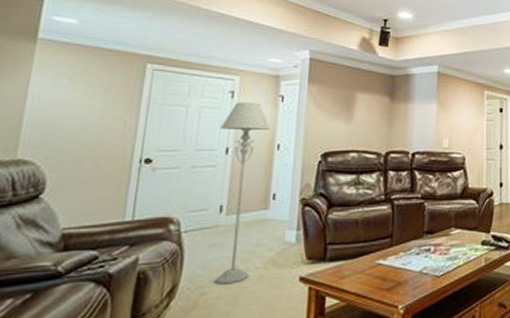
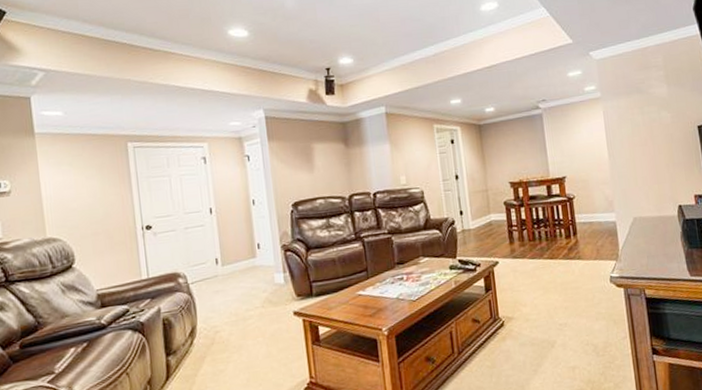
floor lamp: present [215,102,270,285] -> none [201,164,251,324]

